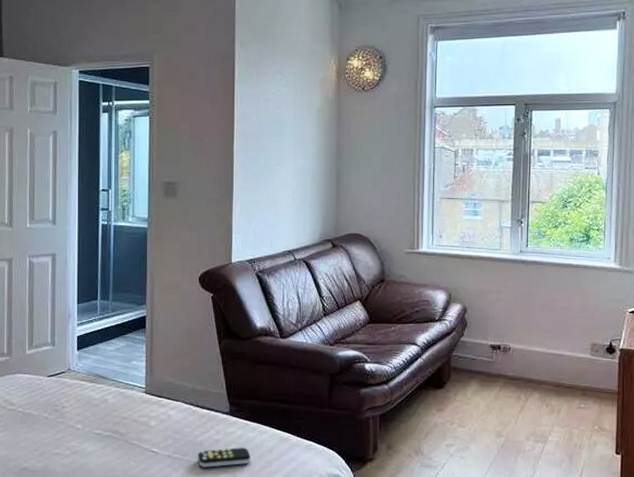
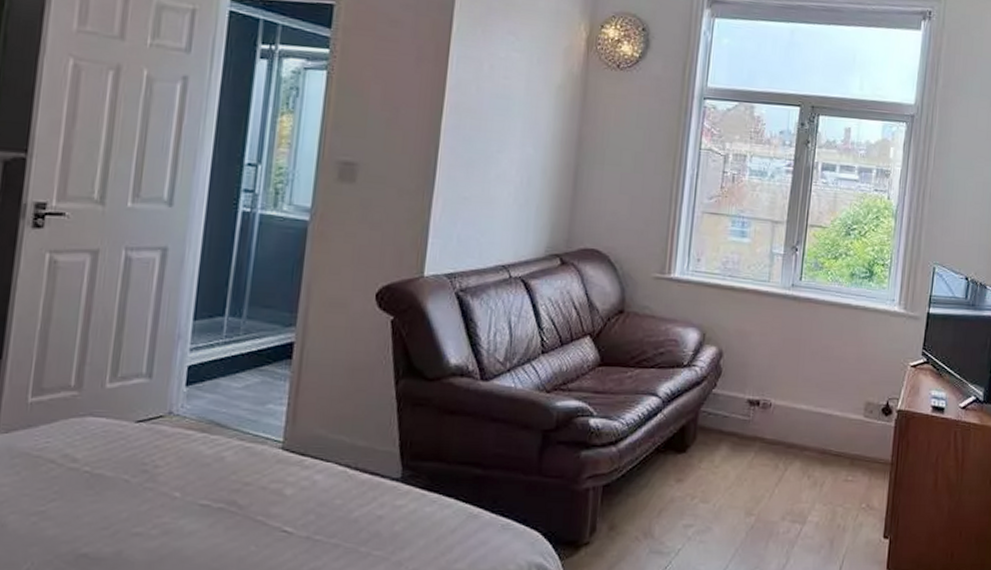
remote control: present [198,447,251,468] -> none [349,526,425,554]

